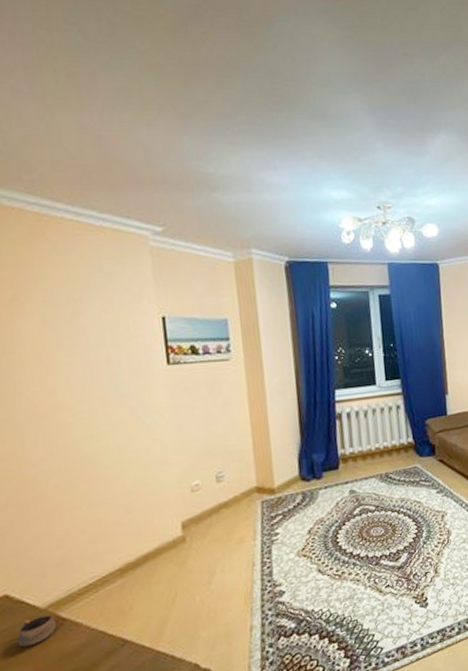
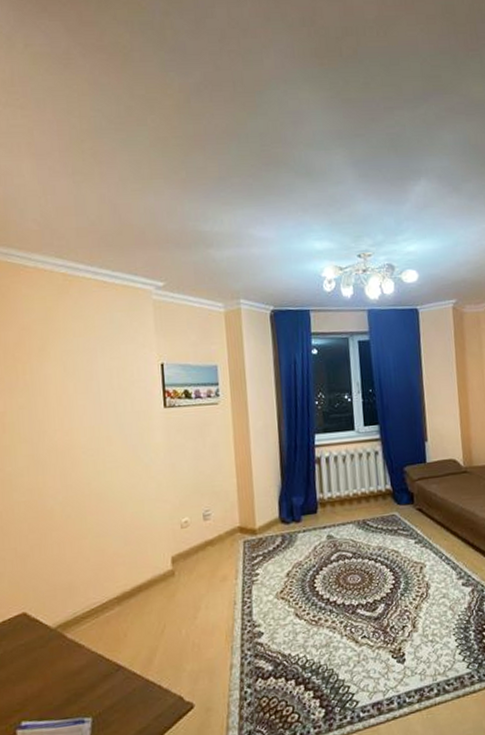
cup: present [16,615,57,647] -> none [31,635,64,663]

